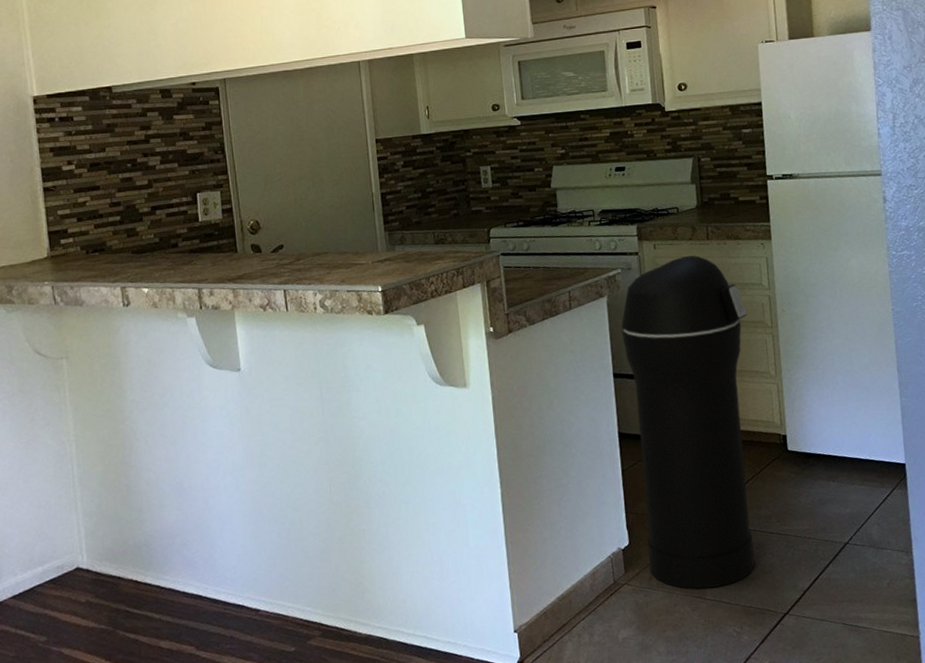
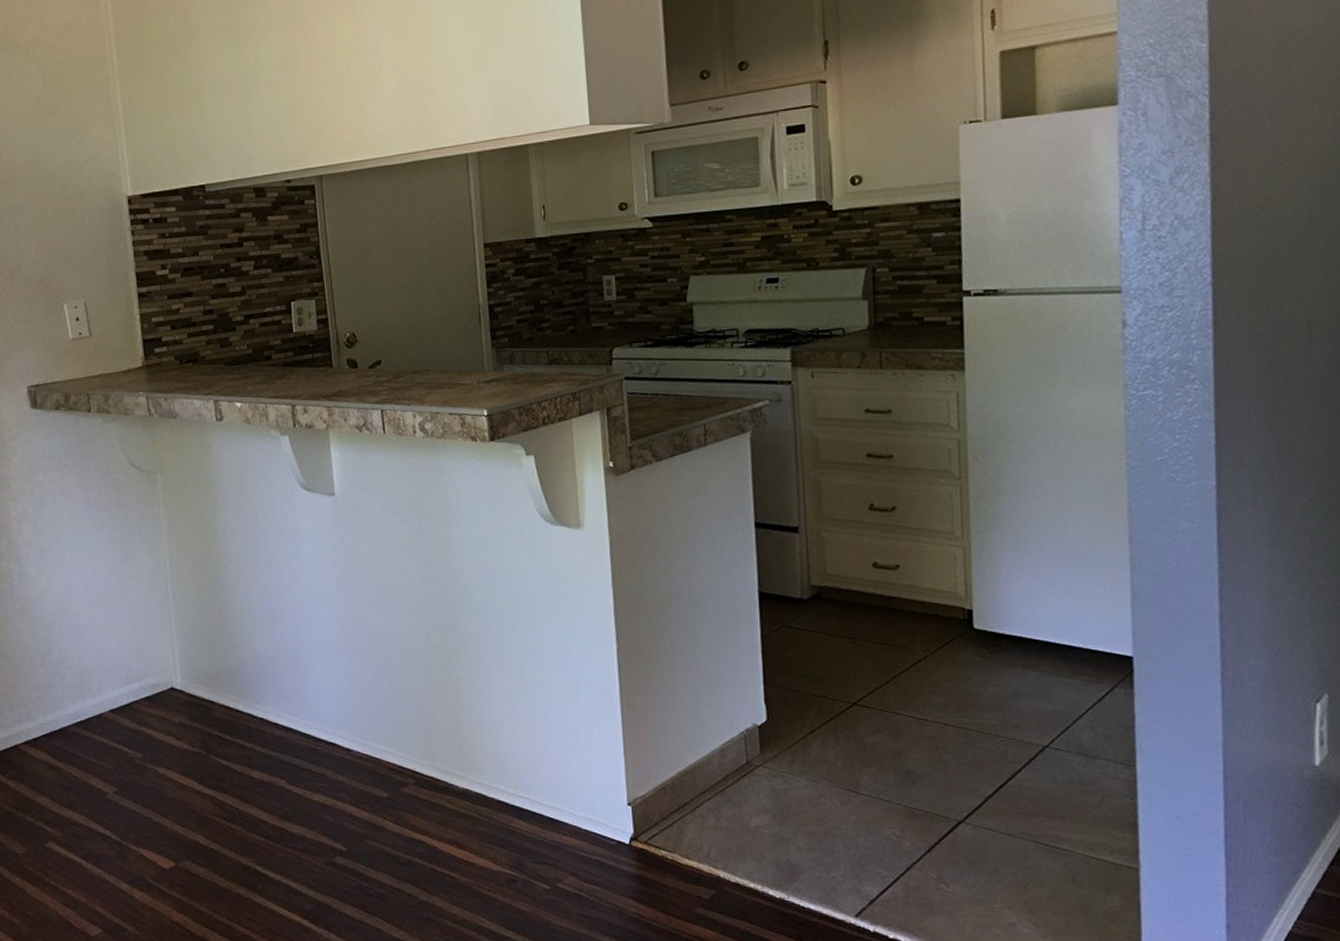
trash can: present [621,255,755,589] -> none [767,386,929,781]

